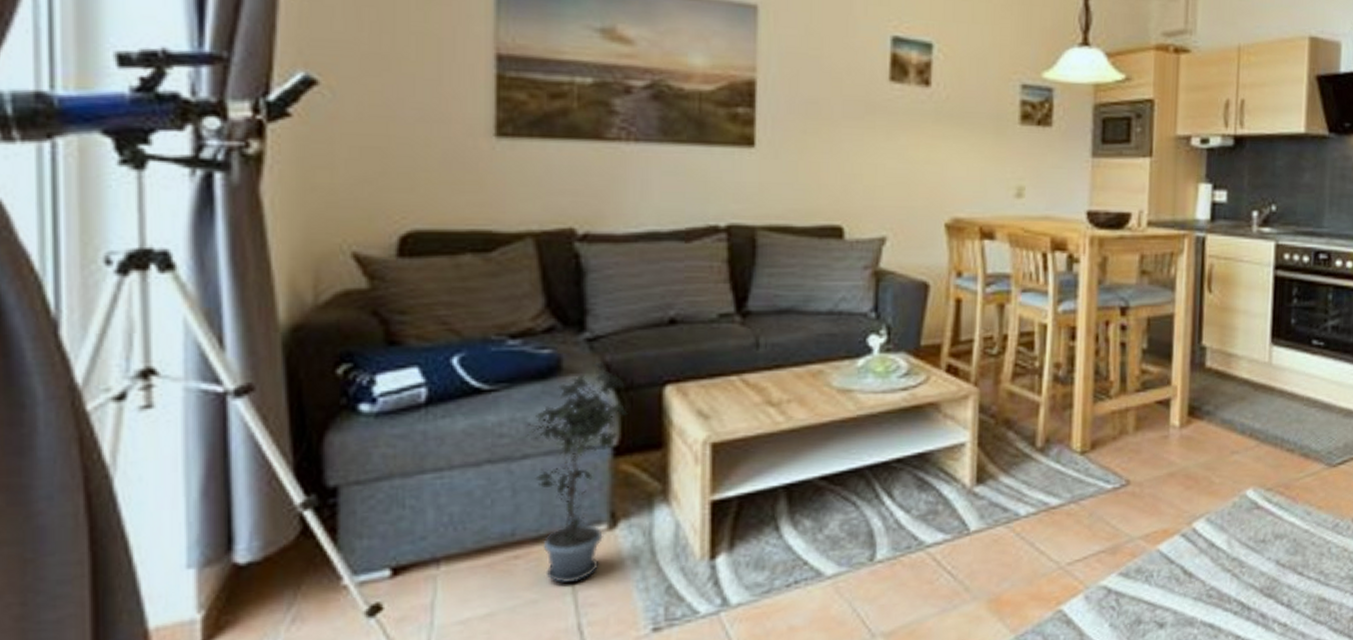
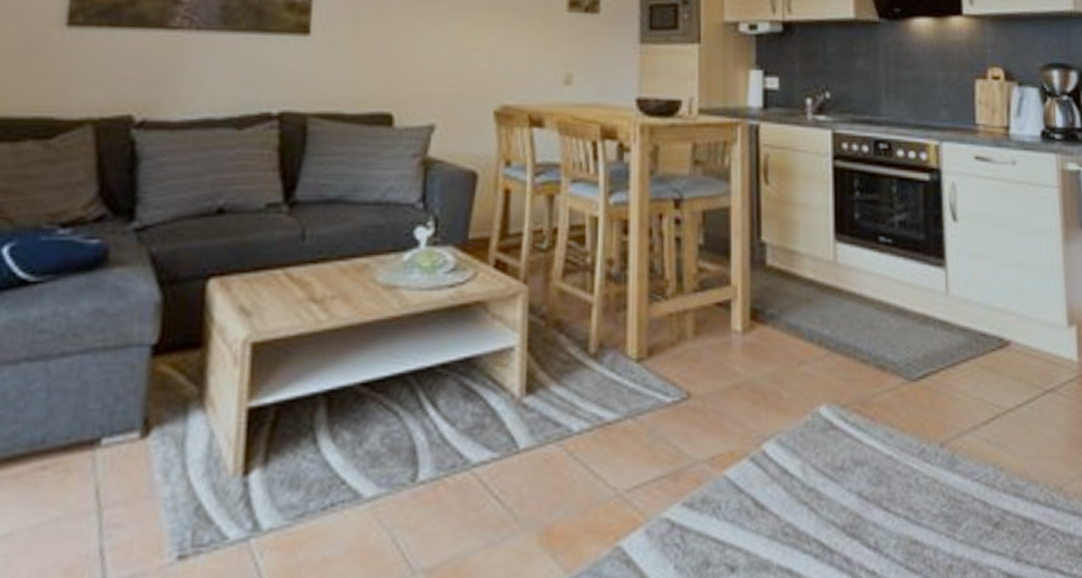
potted plant: present [526,362,630,584] -> none [66,253,171,500]

